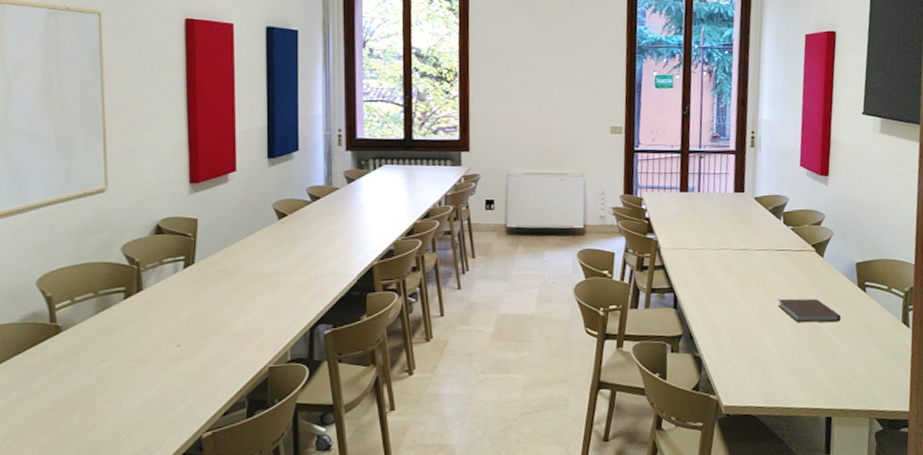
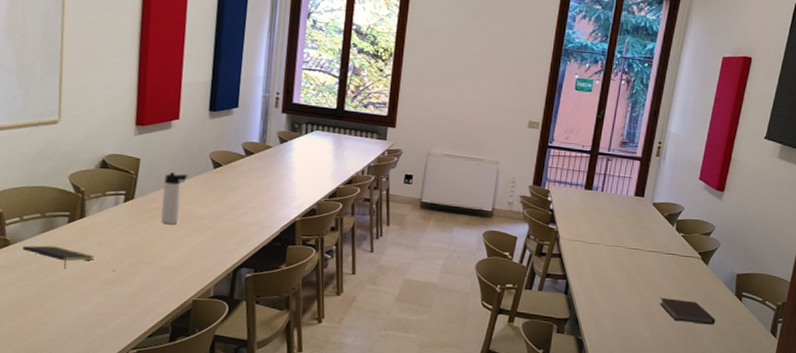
notepad: none [76,326,156,349] -> present [22,245,95,268]
thermos bottle: none [226,229,252,287] -> present [161,172,189,225]

